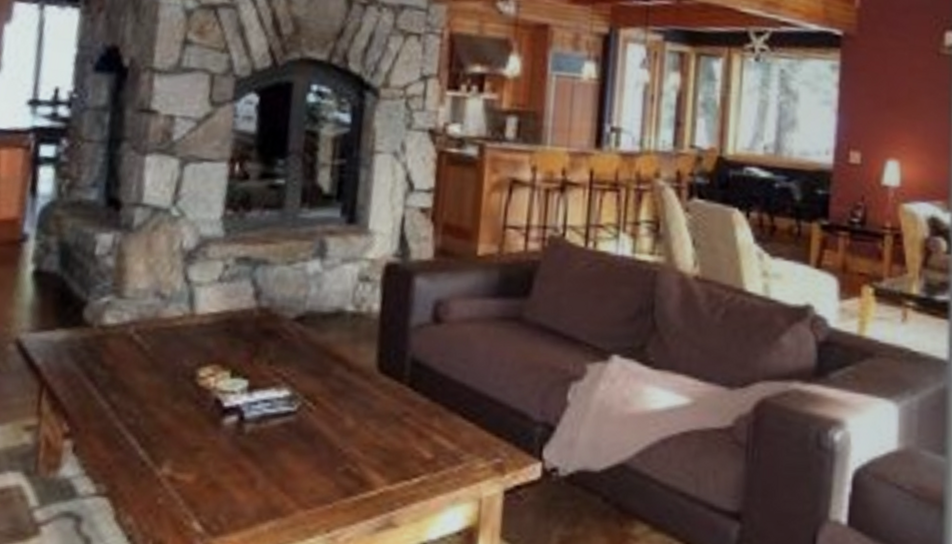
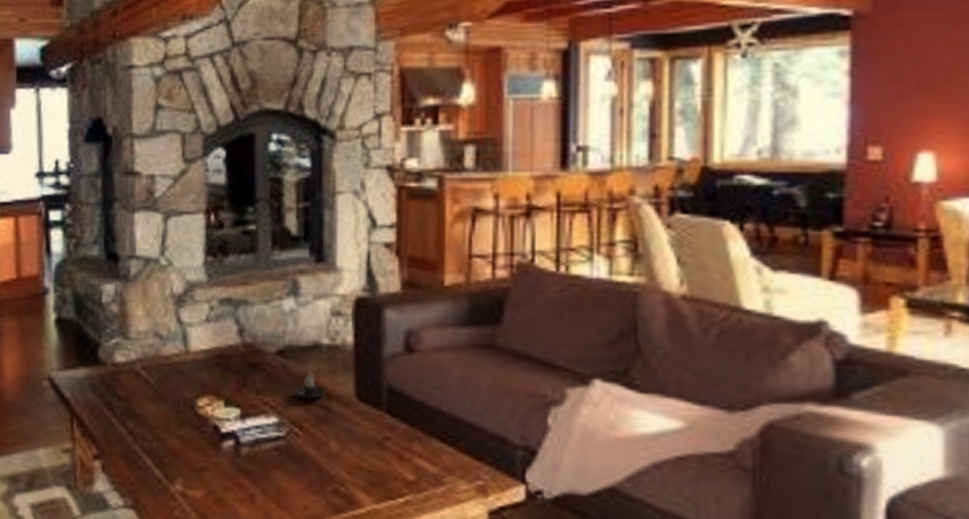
candle: none [310,338,347,371] -> present [294,370,327,399]

